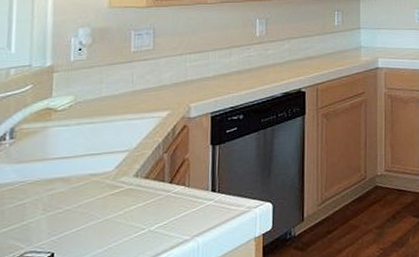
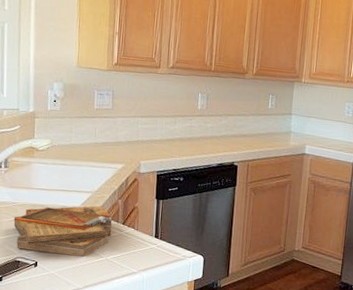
clipboard: none [21,164,156,241] -> present [13,205,112,257]

